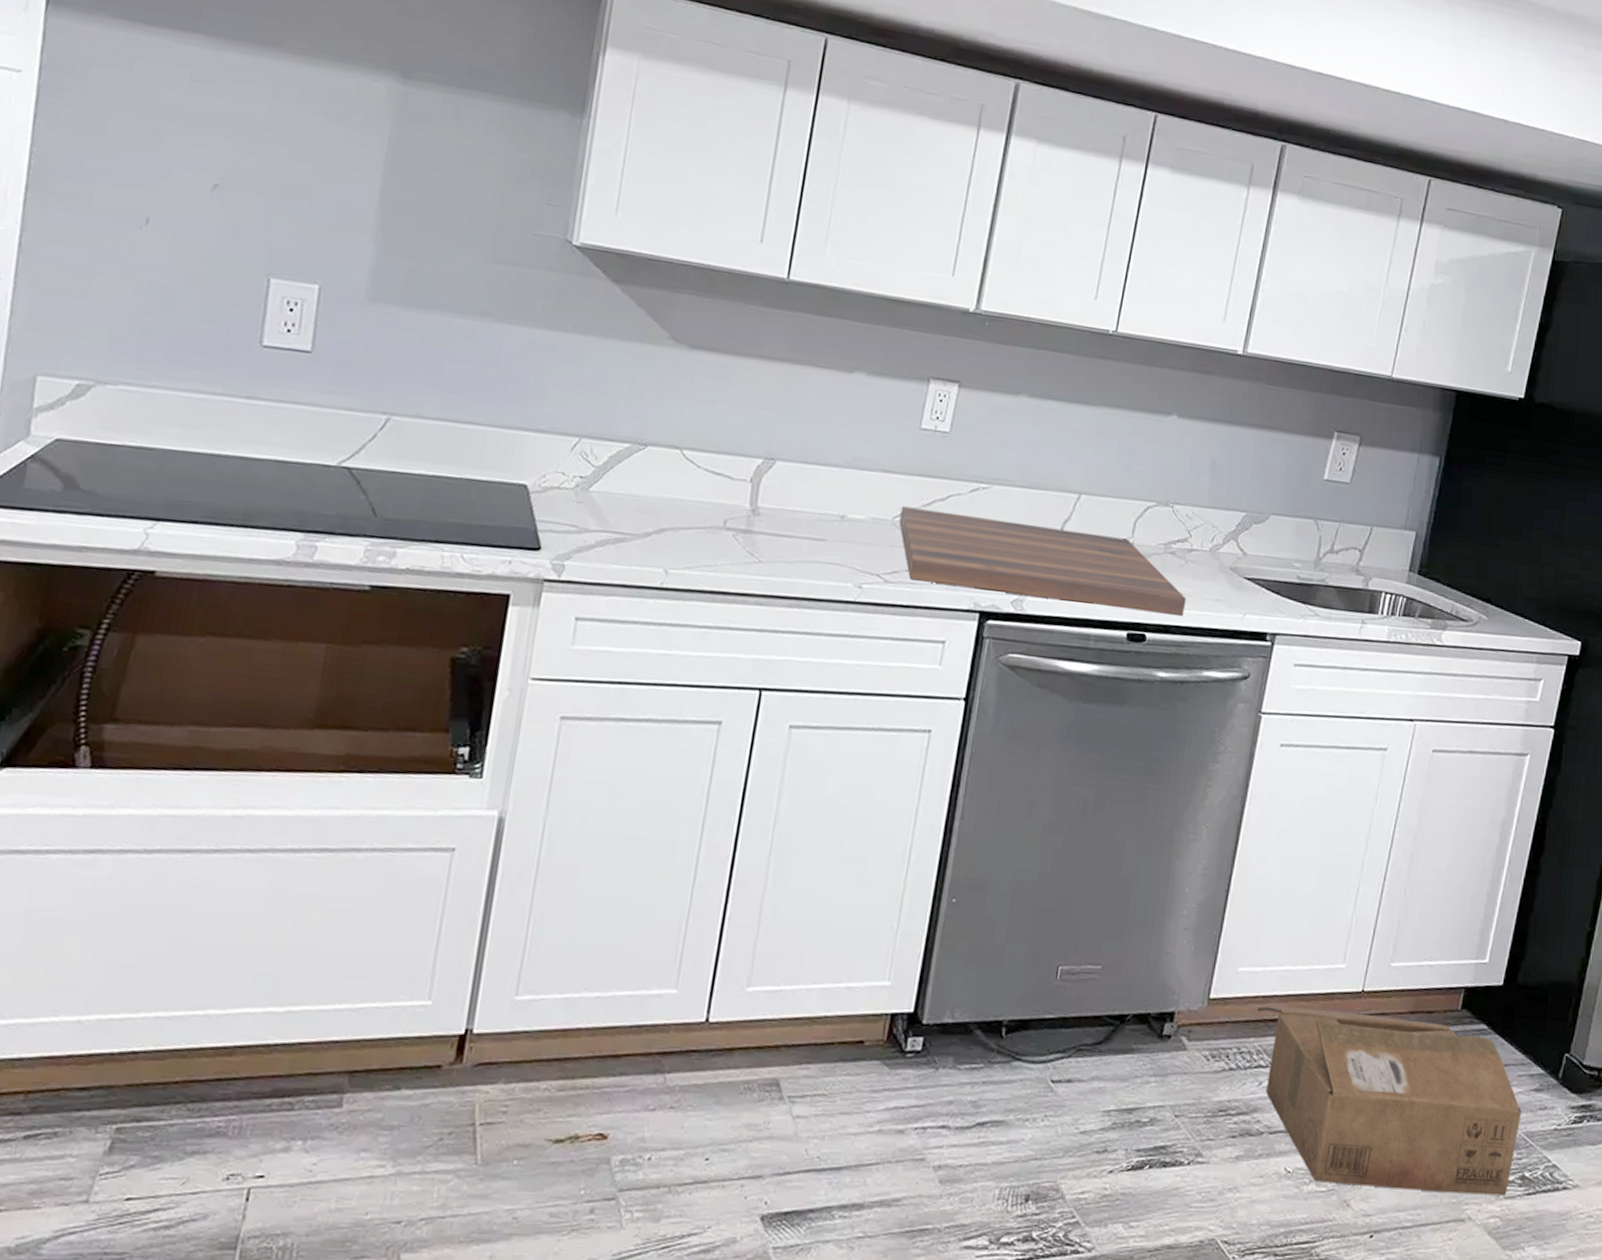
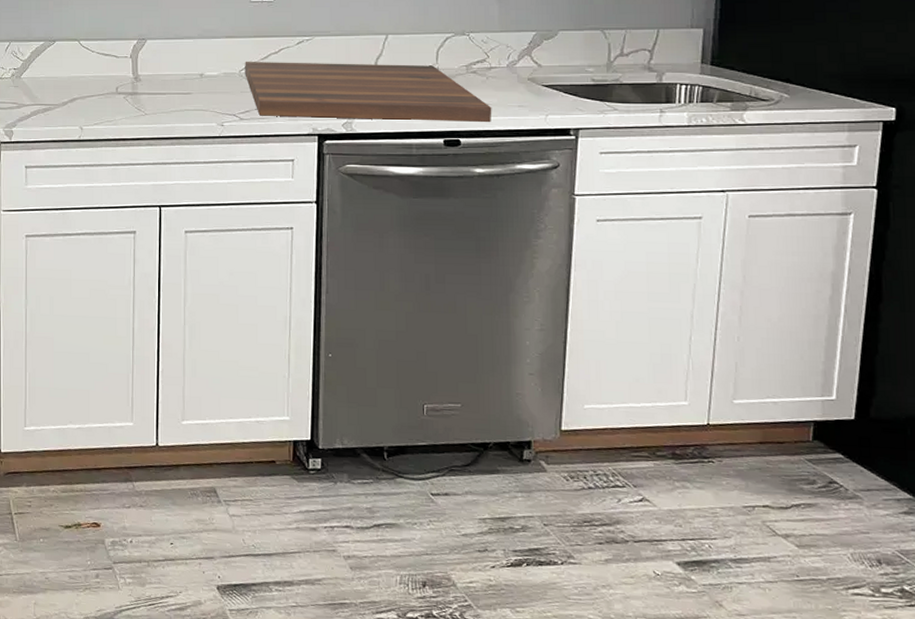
cardboard box: present [1257,1006,1521,1196] -> none [607,437,892,606]

